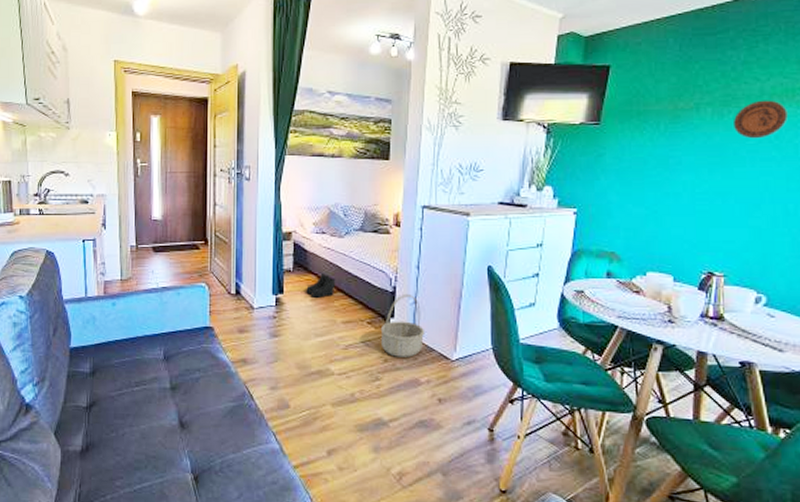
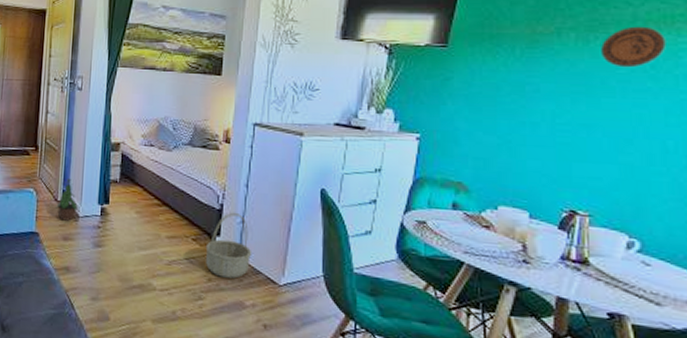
potted plant: none [228,270,252,313] -> present [55,178,78,221]
boots: present [305,272,336,298] -> none [130,185,162,211]

